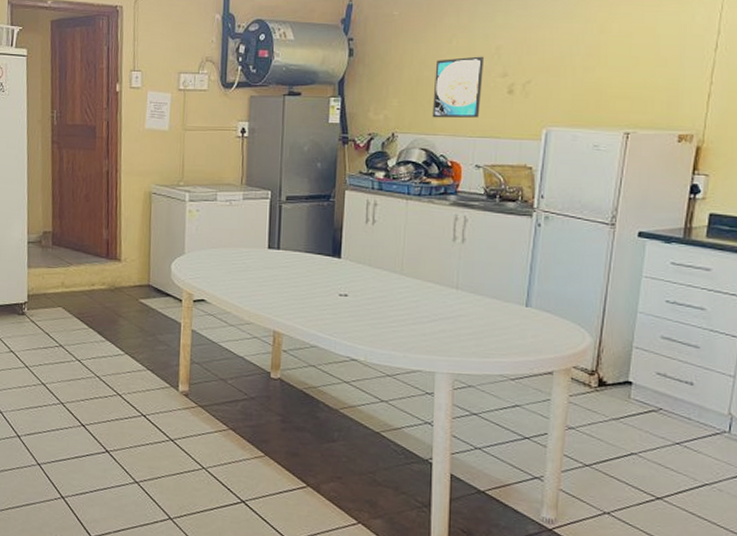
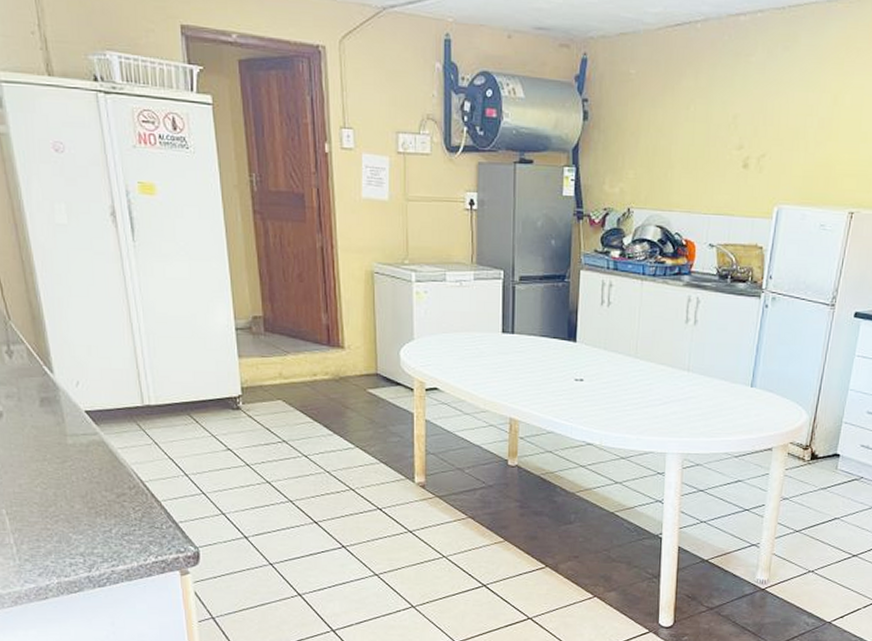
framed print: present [432,56,485,118] -> none [668,125,722,193]

